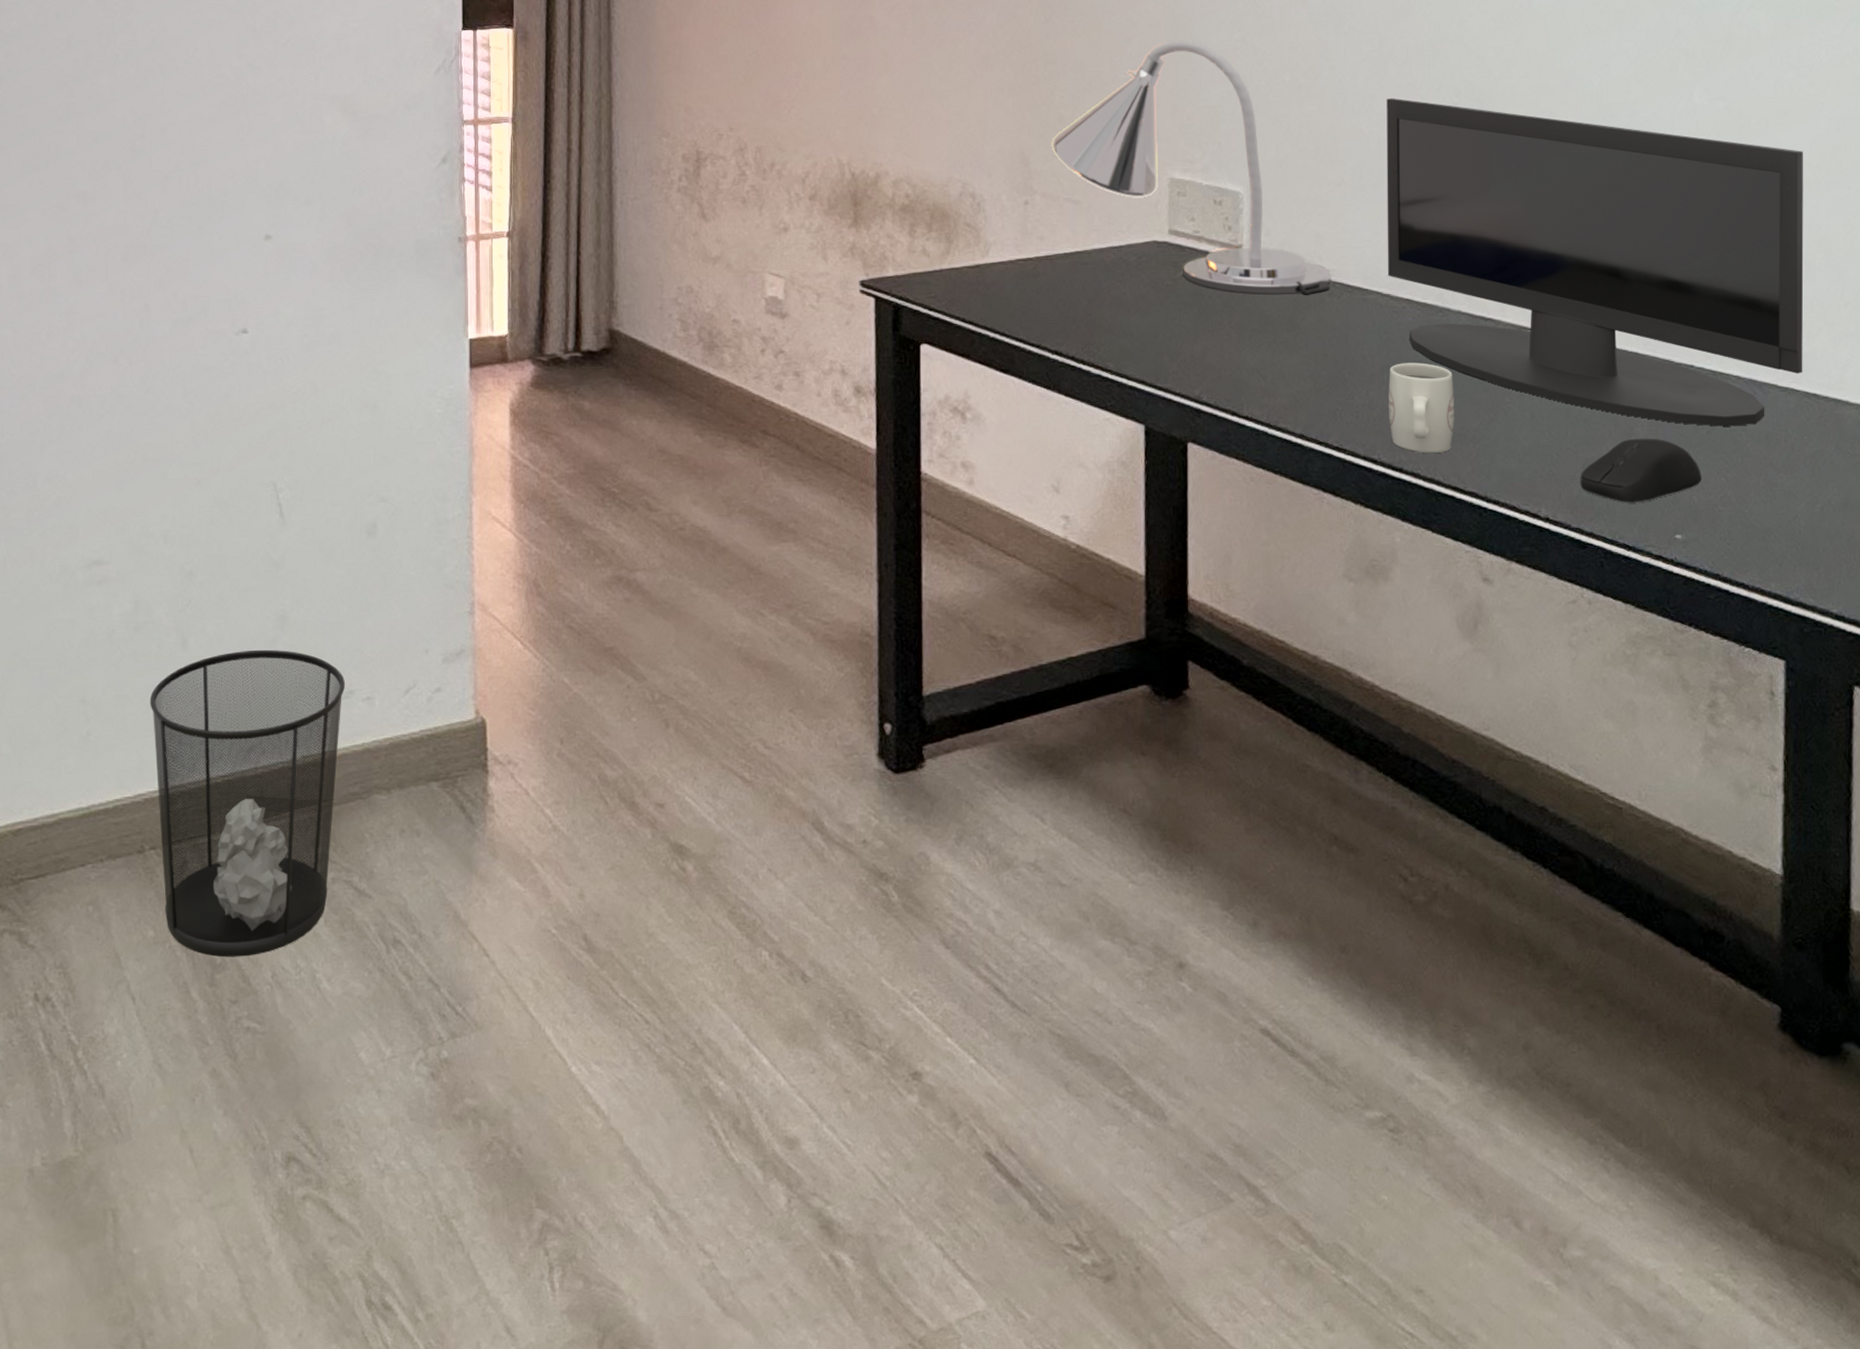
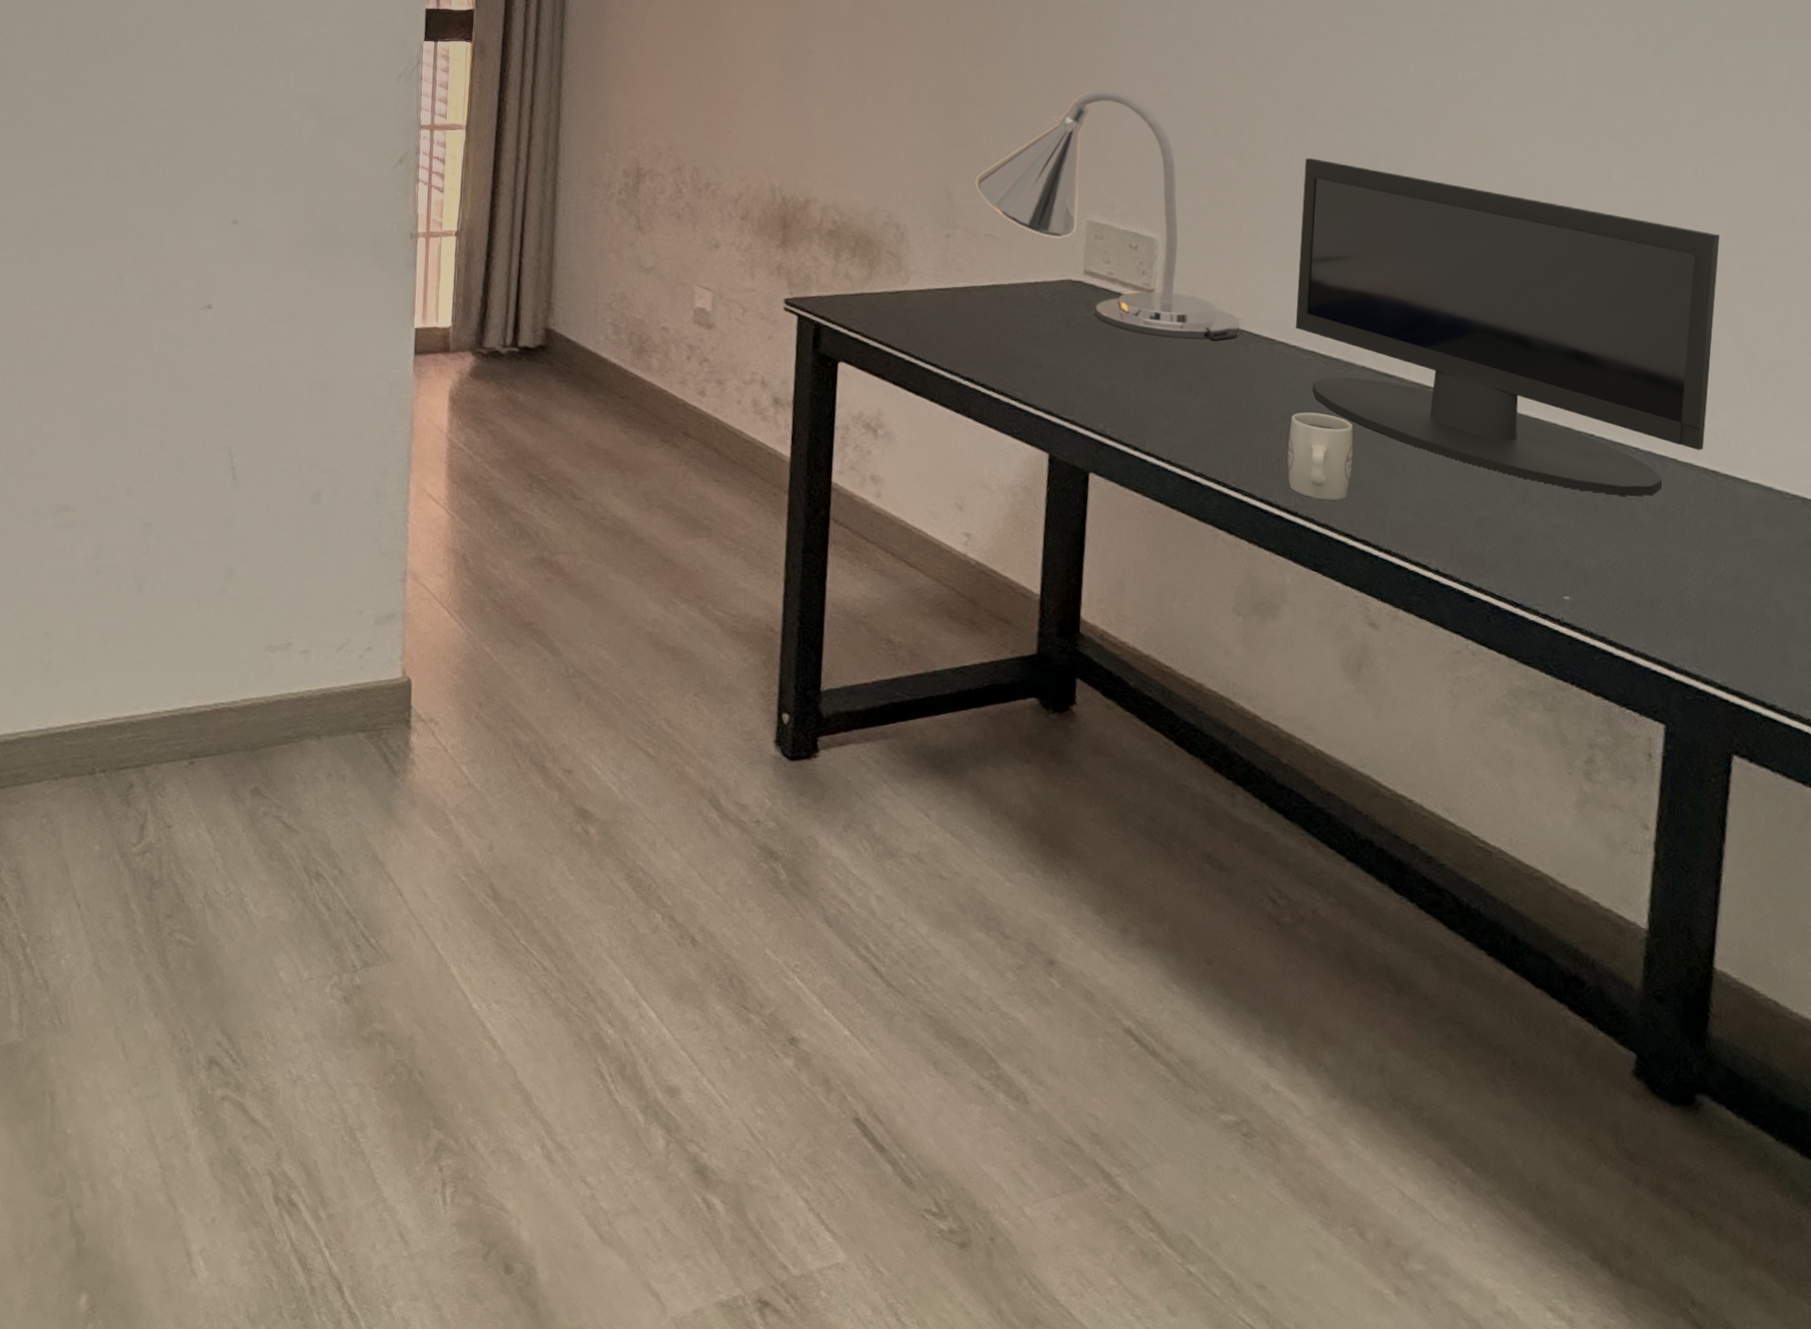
waste bin: present [149,649,346,958] -> none [106,599,285,876]
computer mouse: present [1580,438,1702,502] -> none [1472,500,1595,562]

